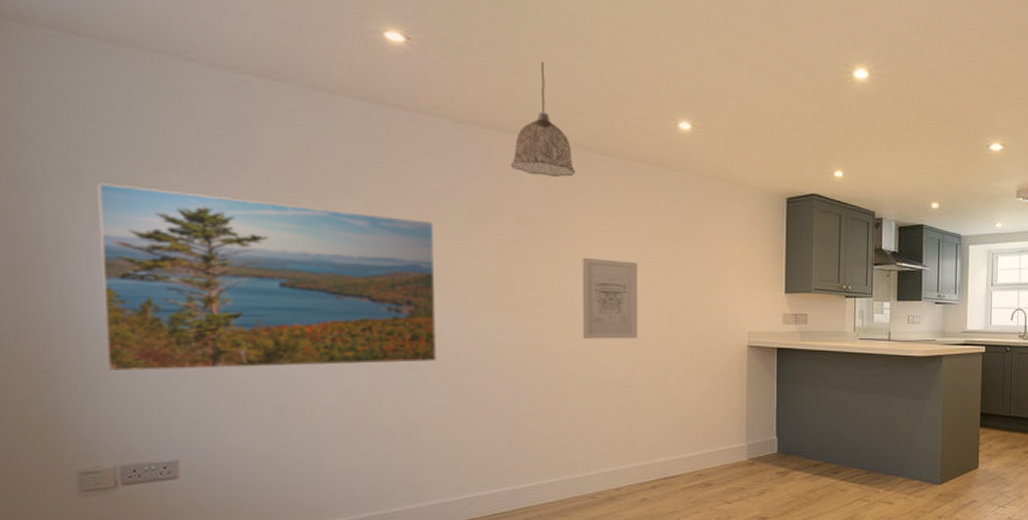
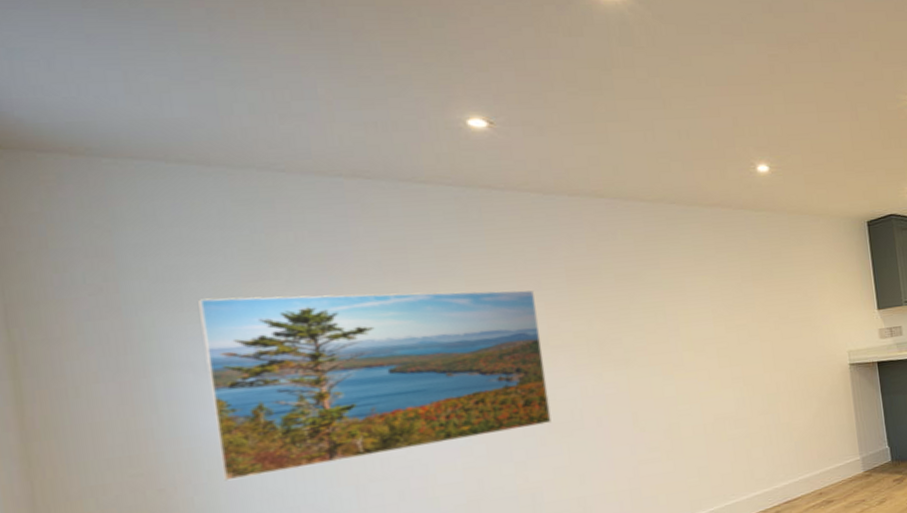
pendant lamp: present [510,61,576,178] -> none [602,127,665,233]
wall art: present [582,257,638,339] -> none [681,300,744,380]

